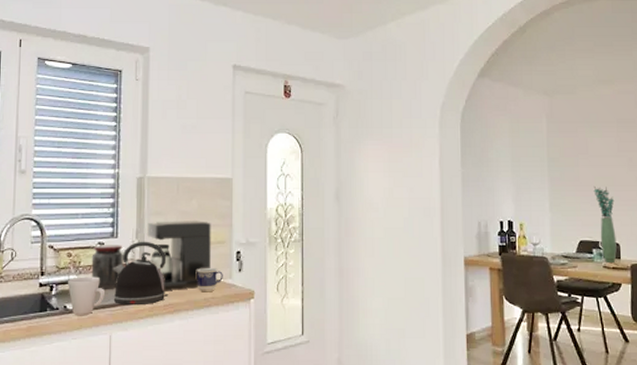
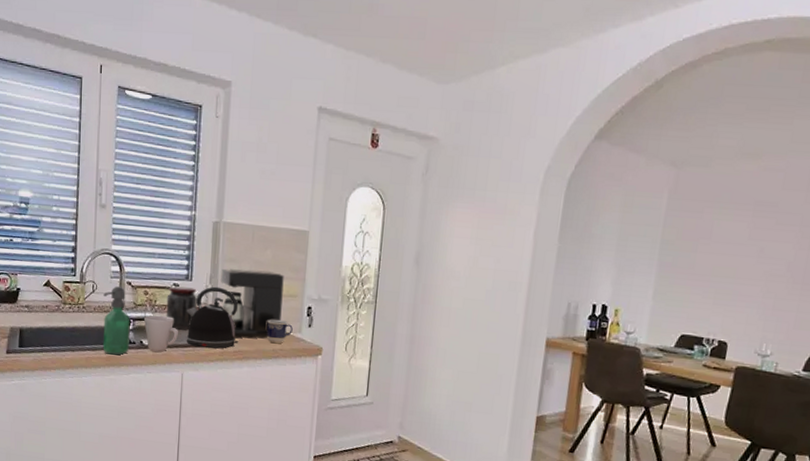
soap dispenser: none [22,251,53,326] -> present [103,286,130,356]
vase: present [593,187,617,264] -> none [705,277,732,364]

